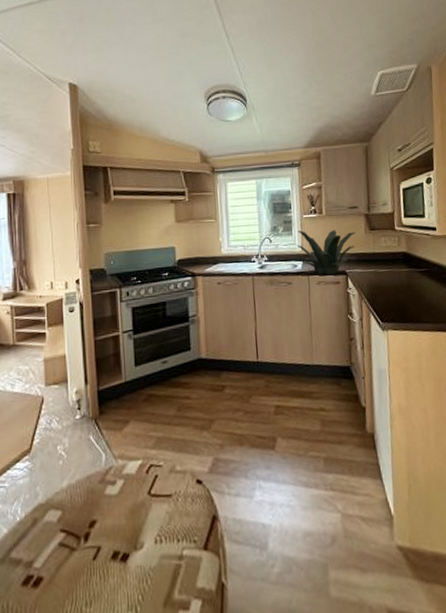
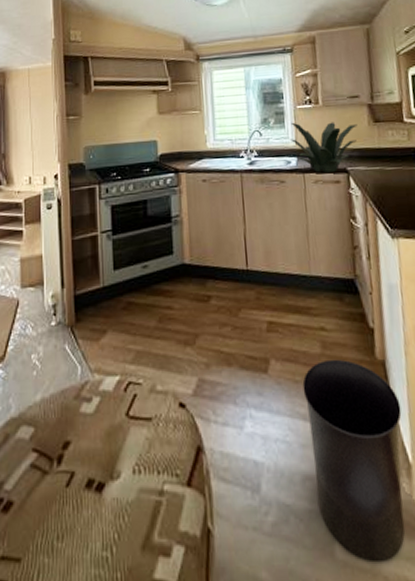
waste bin: none [304,434,387,597] -> present [302,359,405,563]

